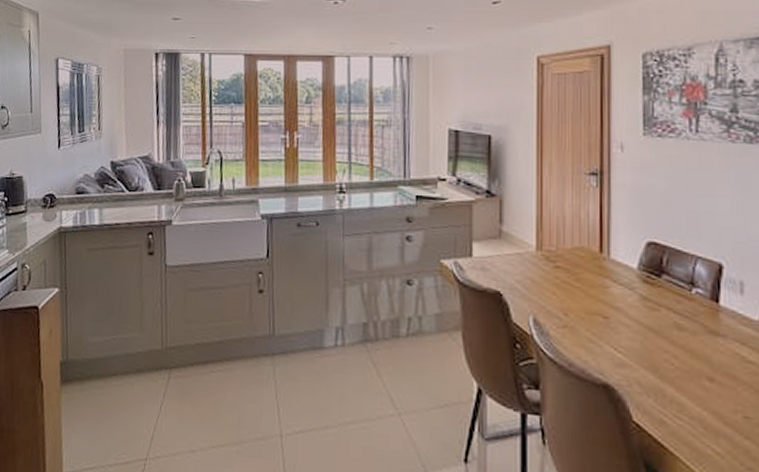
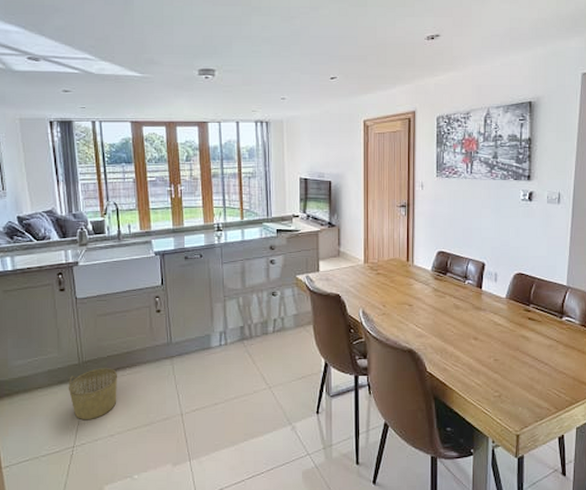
basket: none [146,358,207,426] -> present [68,368,118,421]

